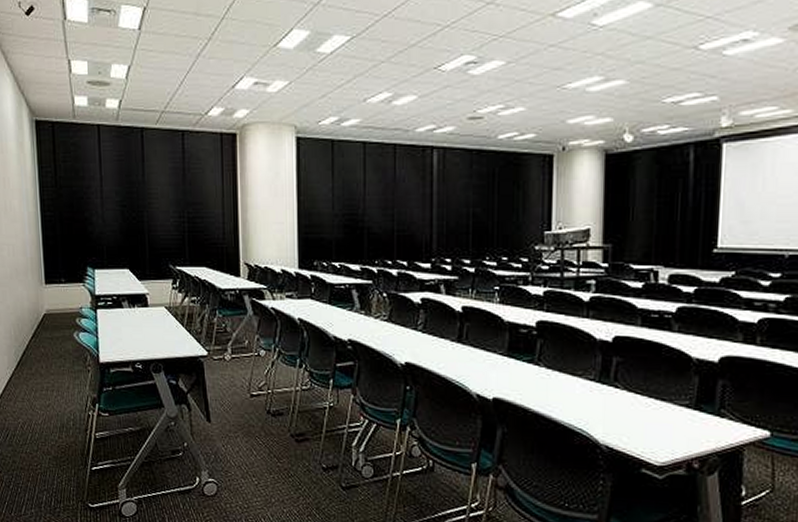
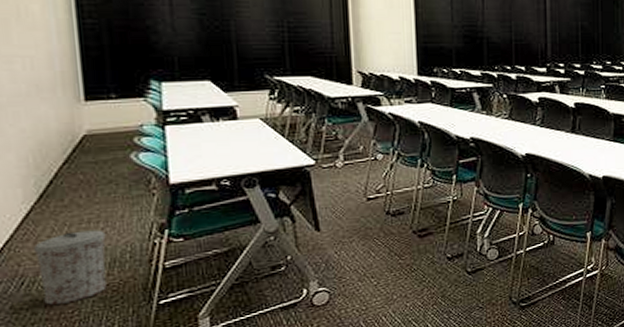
trash can: none [14,396,58,458] -> present [34,230,107,306]

